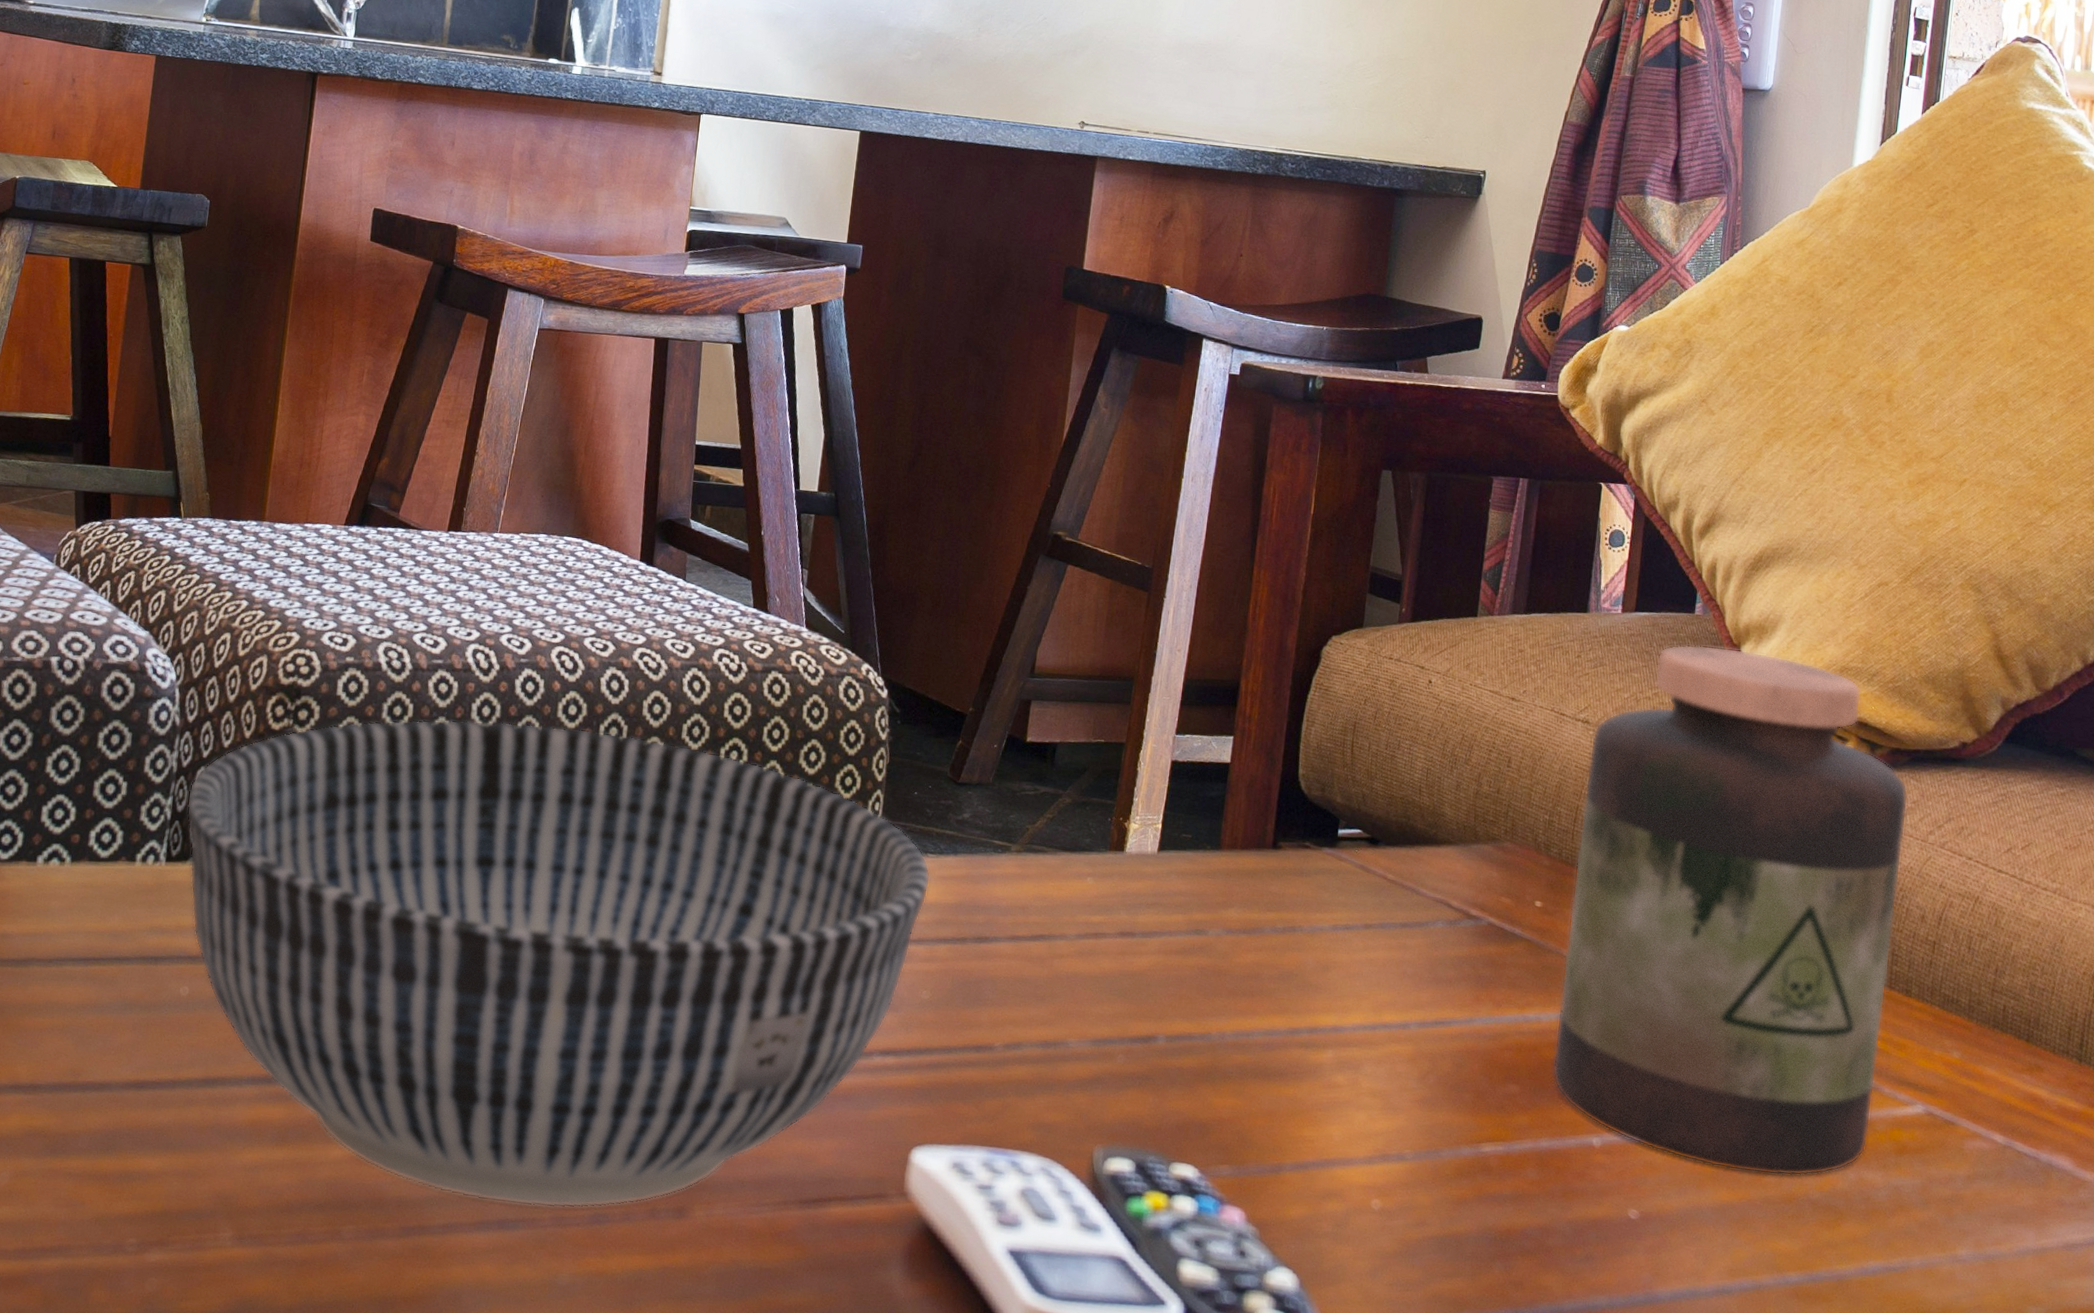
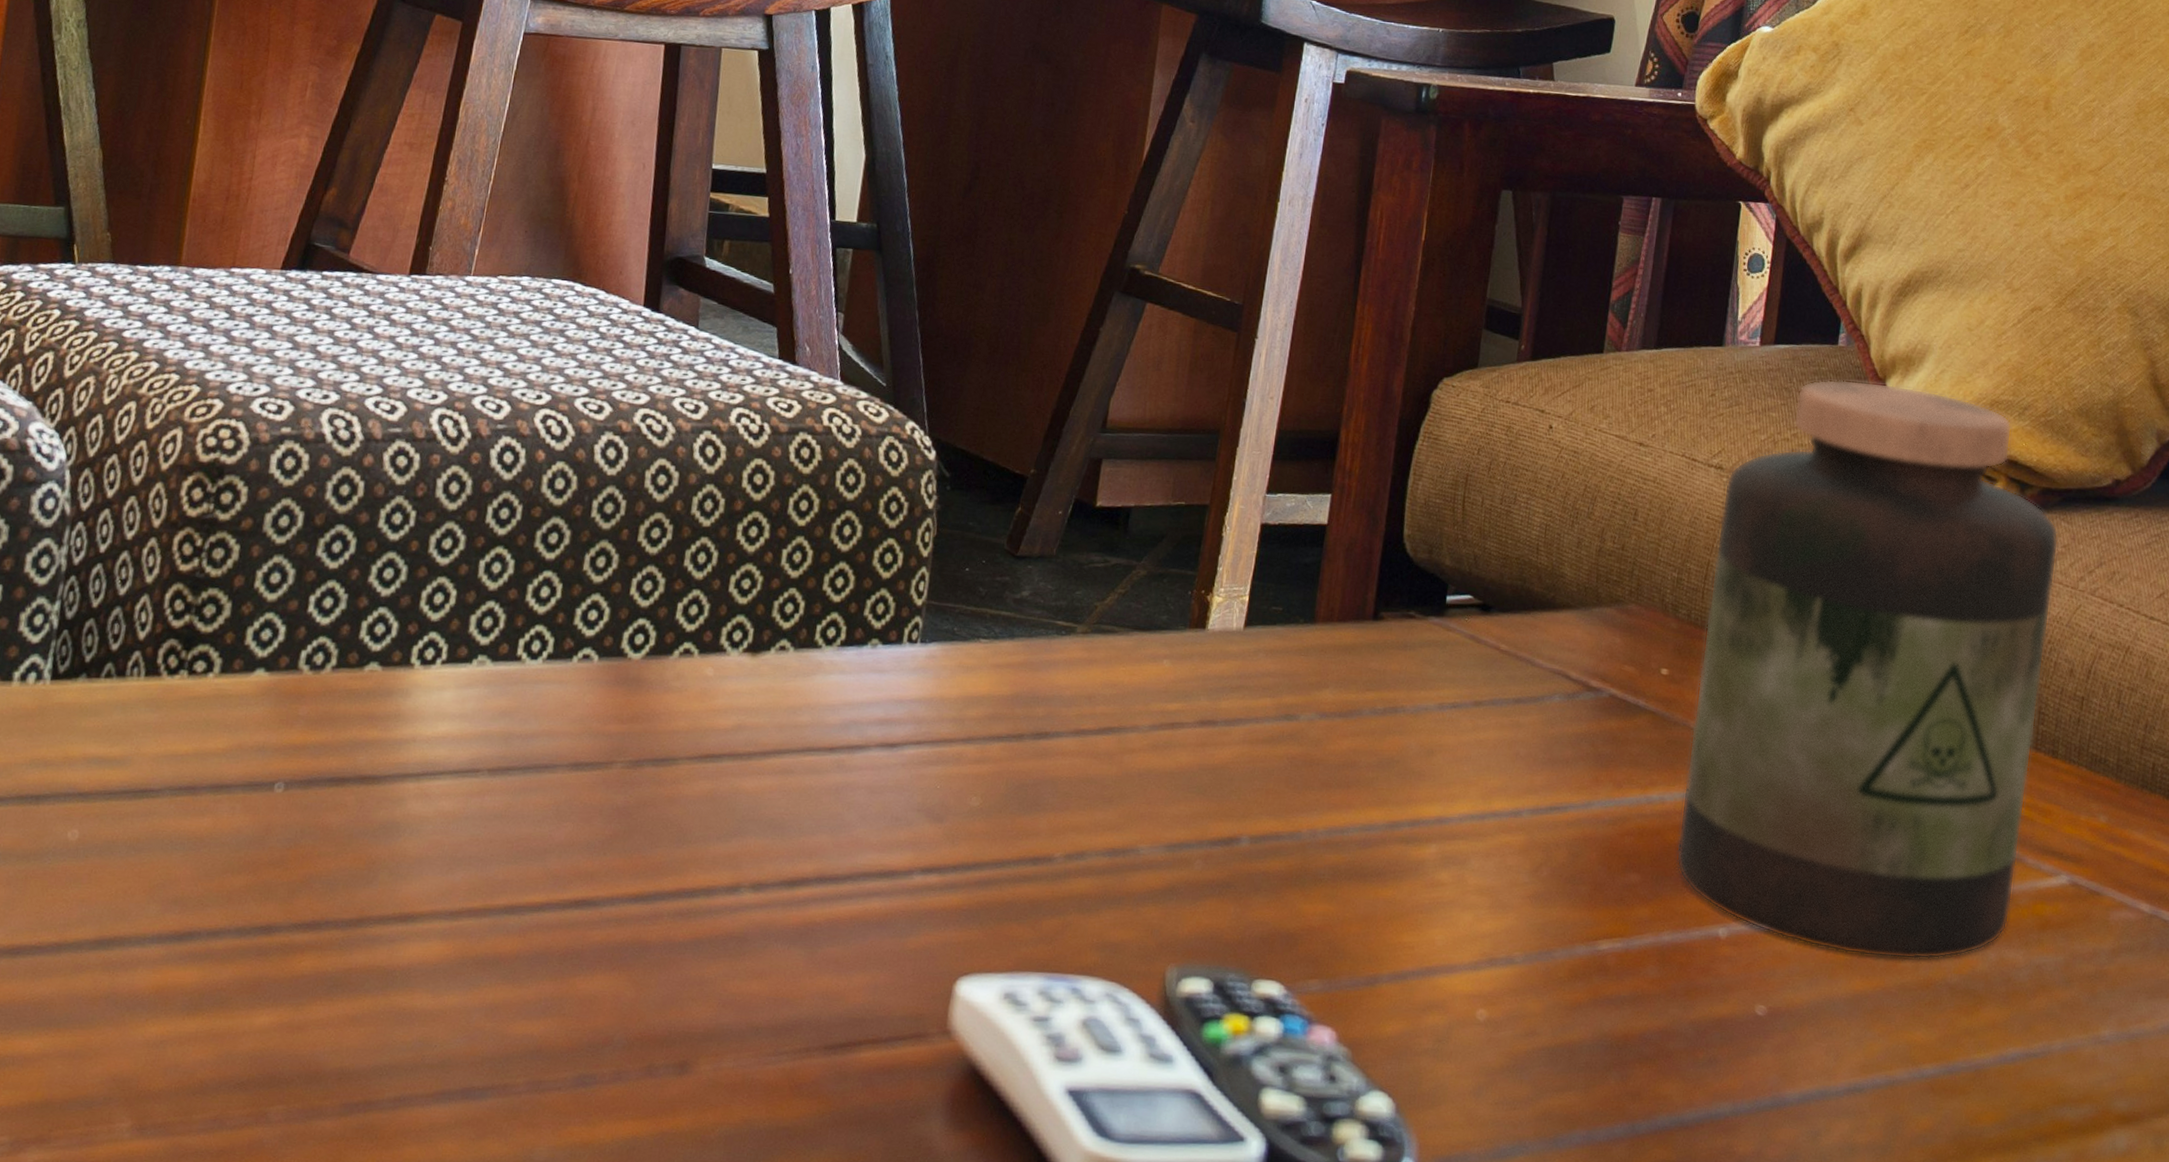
bowl: present [186,719,931,1208] -> none [78,499,983,1070]

